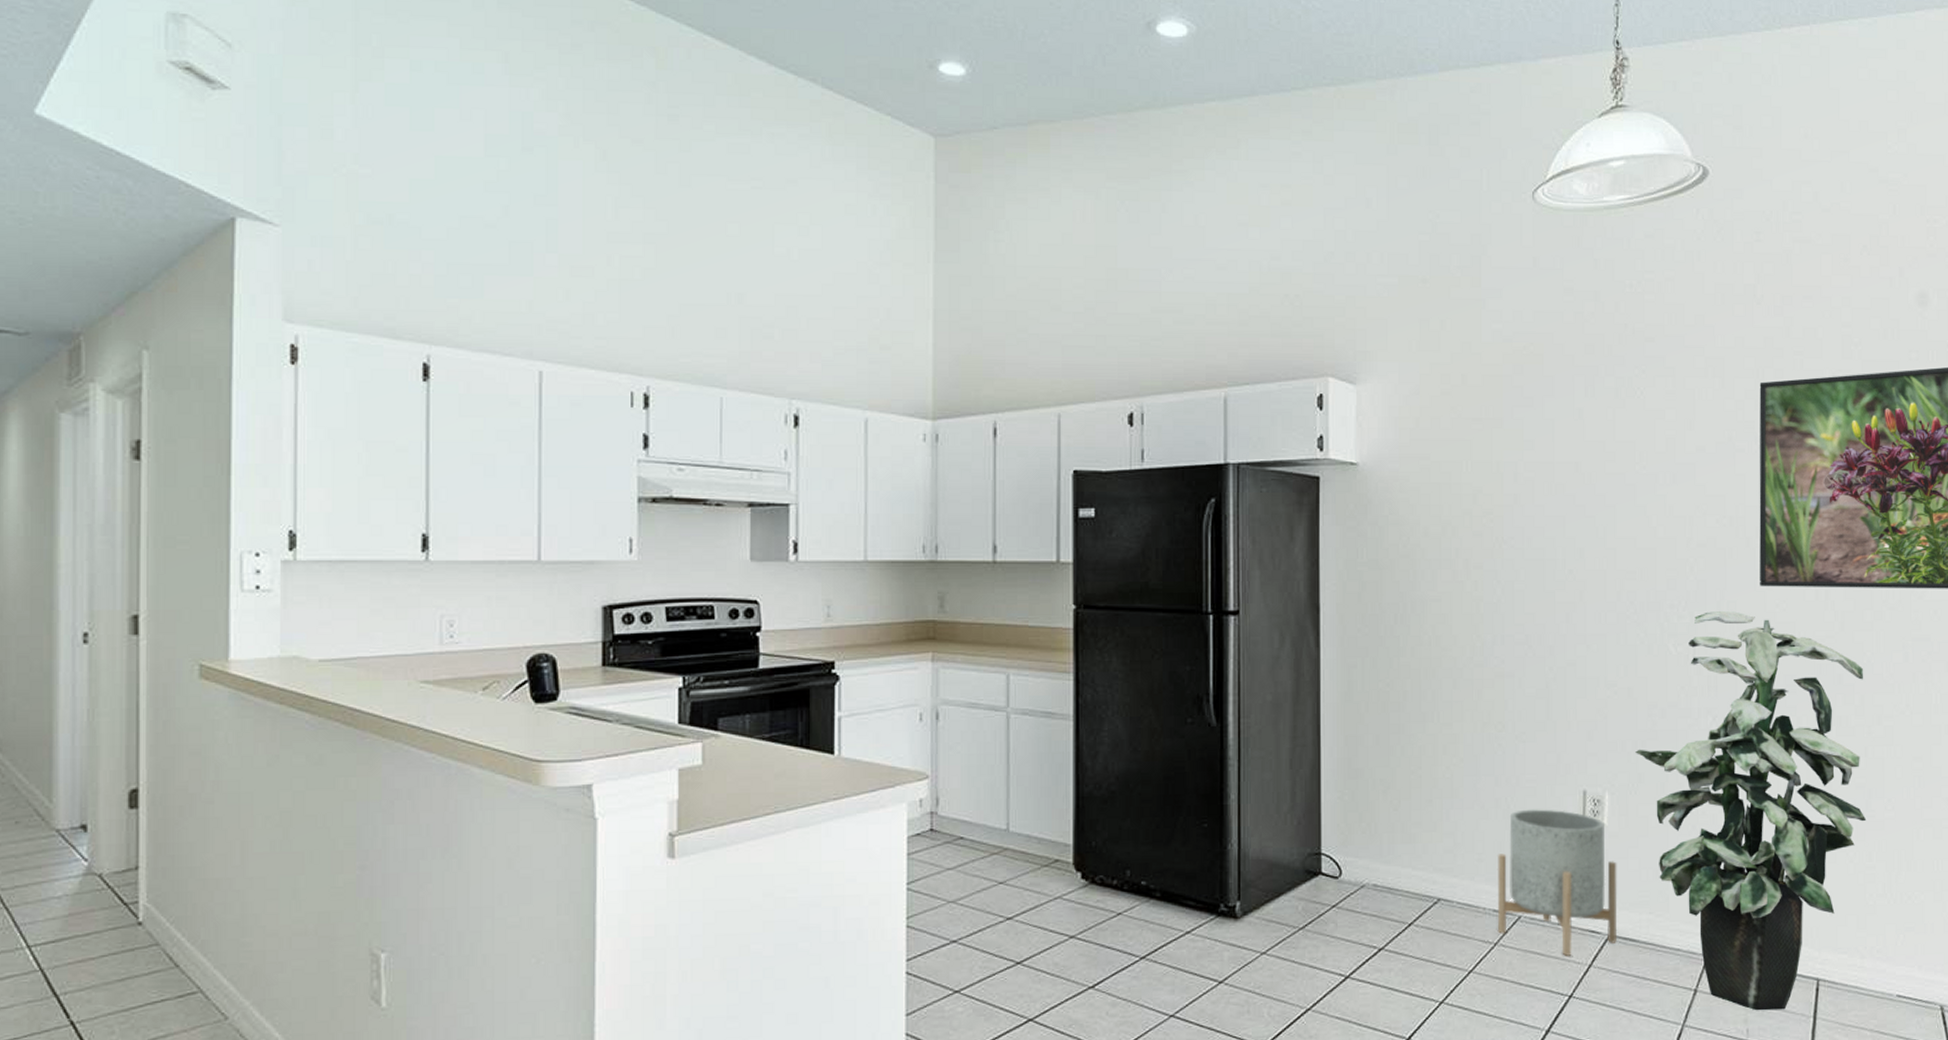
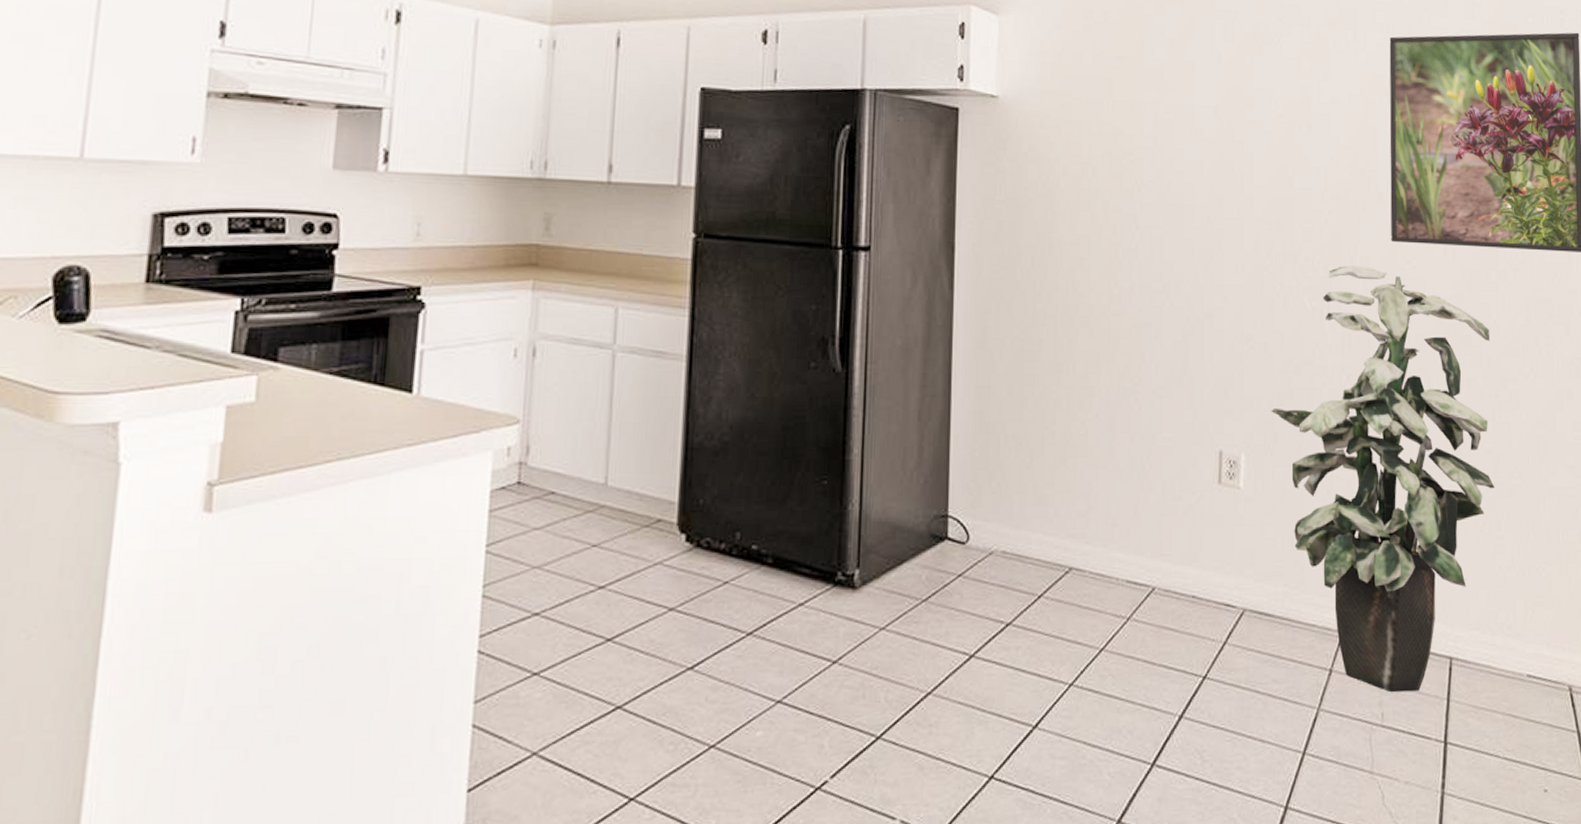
planter: present [1497,809,1617,956] -> none [1130,470,1253,632]

